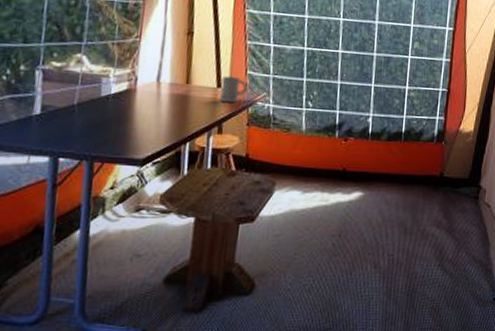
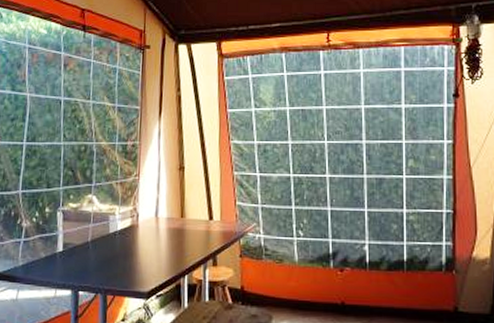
mug: present [220,76,247,103] -> none [213,208,237,235]

